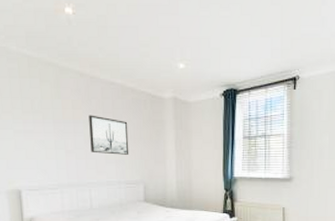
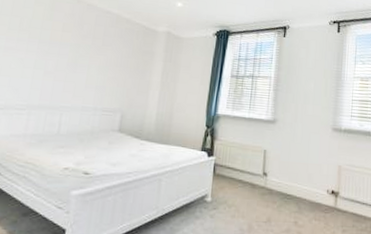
wall art: present [89,115,129,155] -> none [72,39,117,82]

